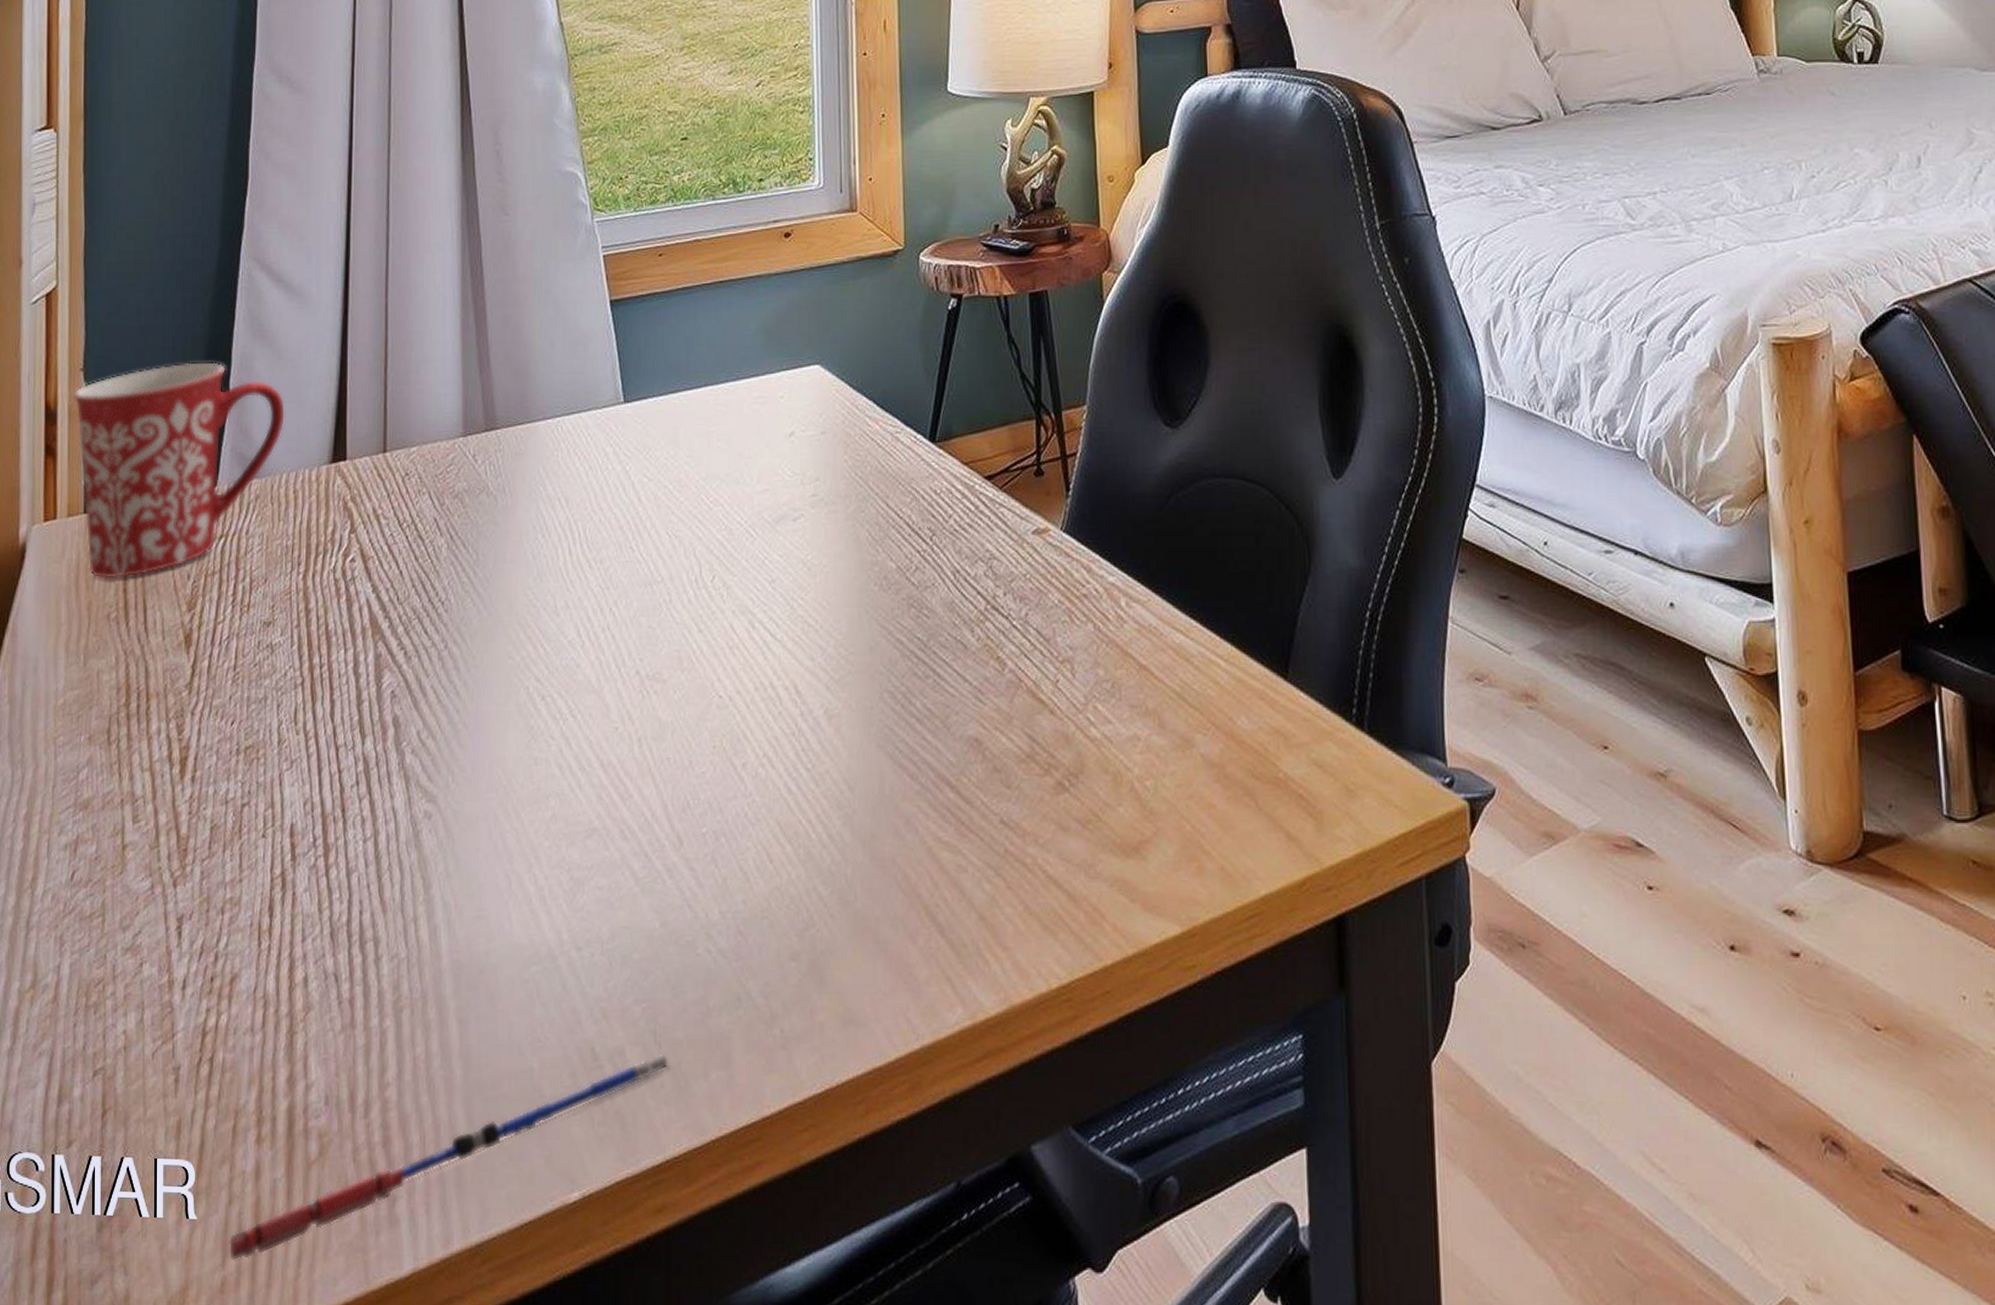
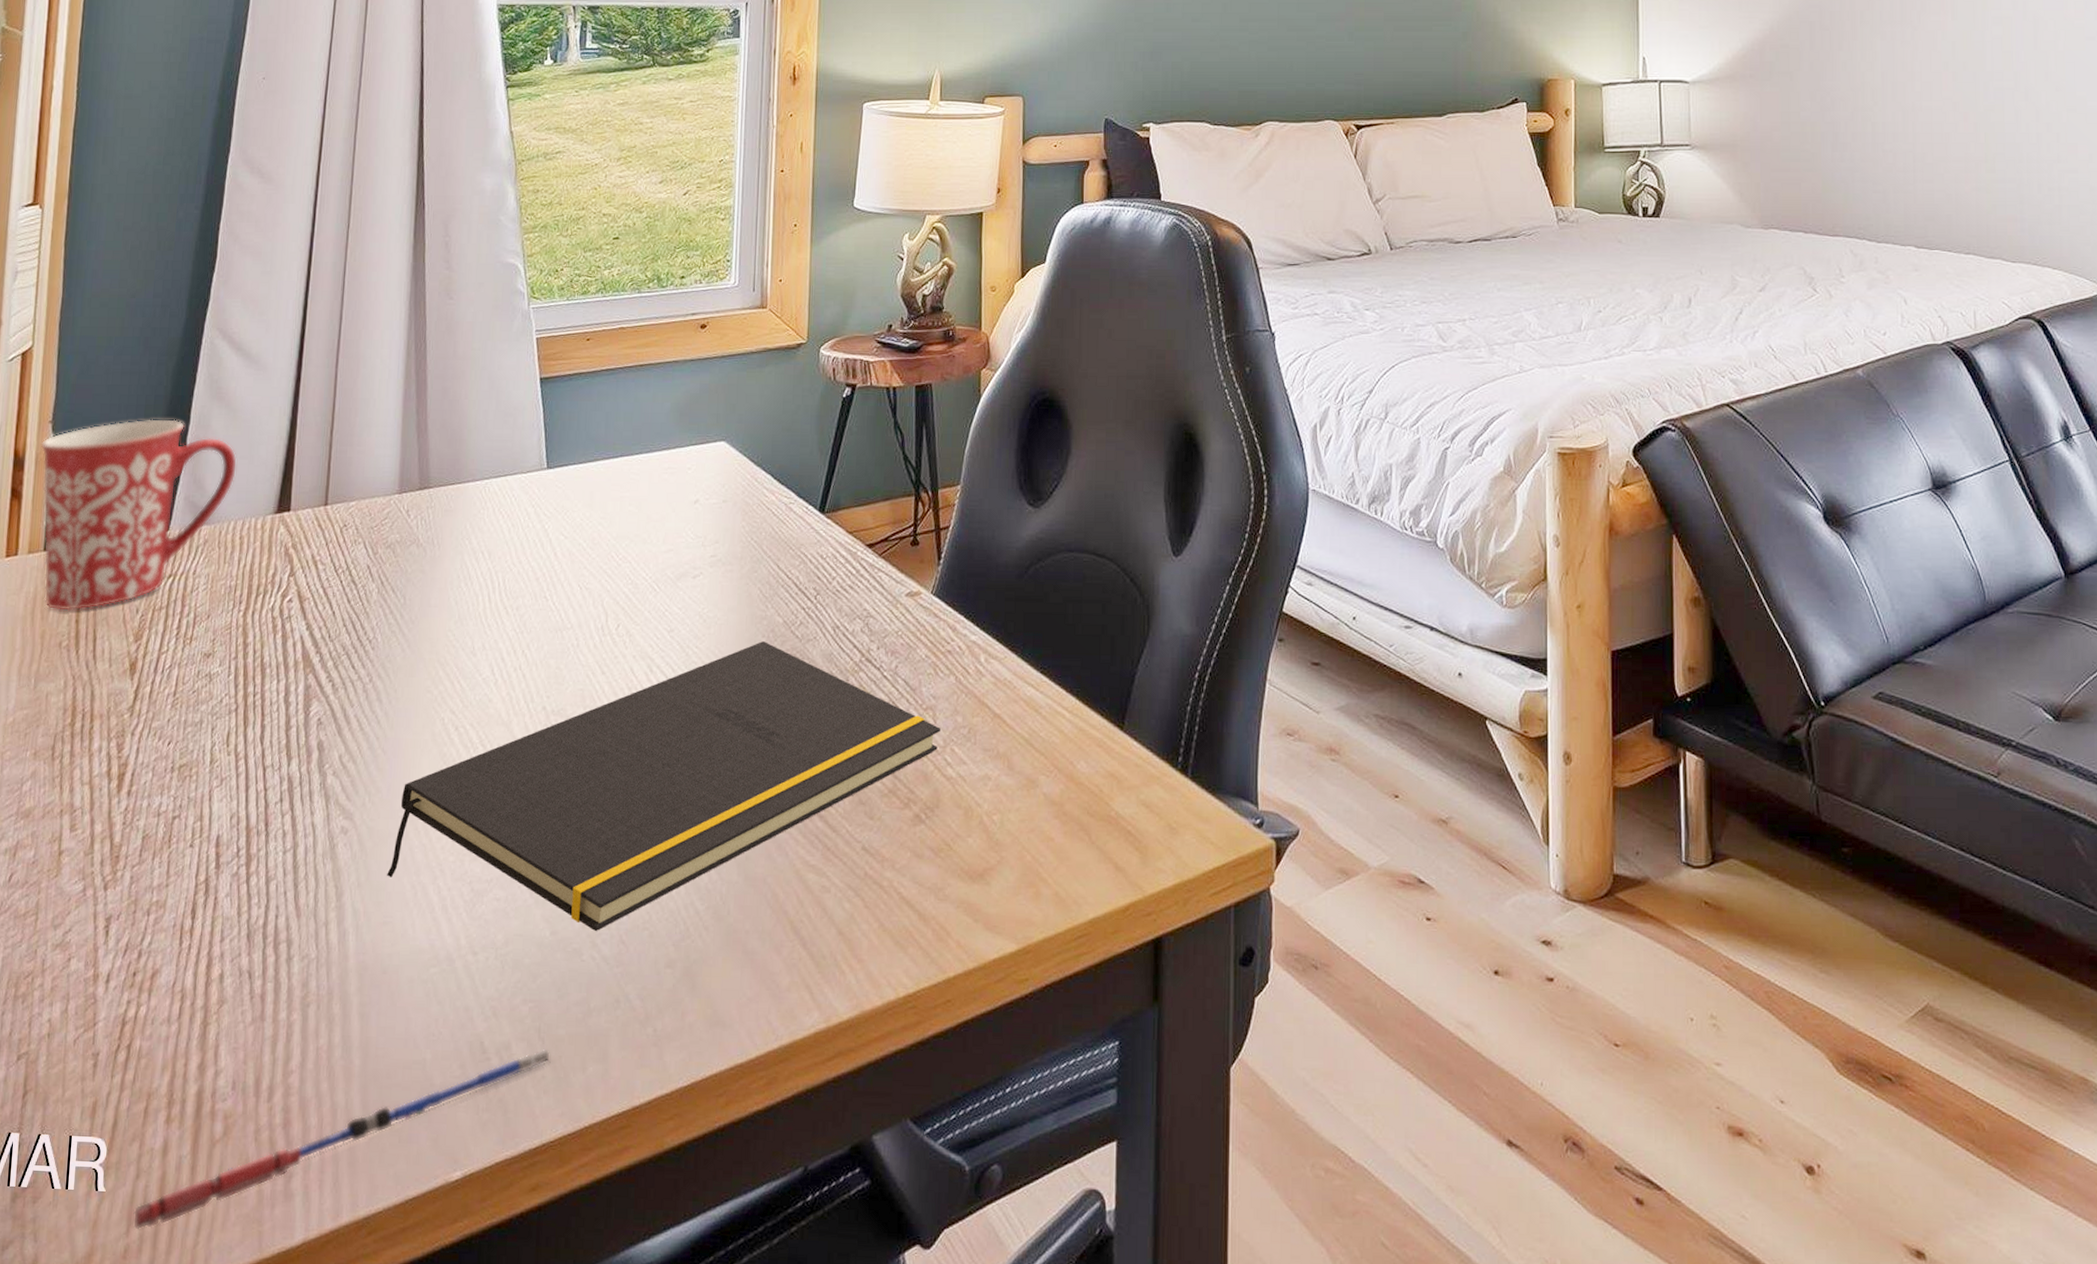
notepad: none [477,590,1080,922] -> present [387,641,940,932]

